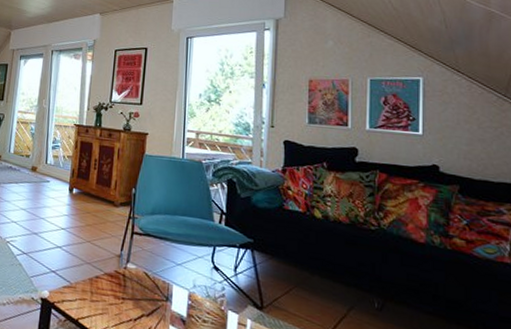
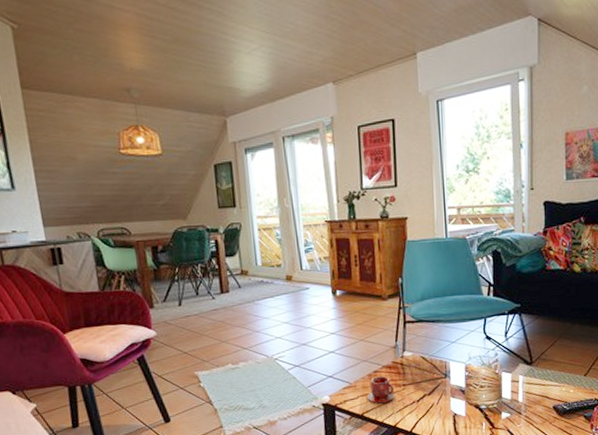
teacup: none [84,282,113,314] -> present [367,376,395,404]

